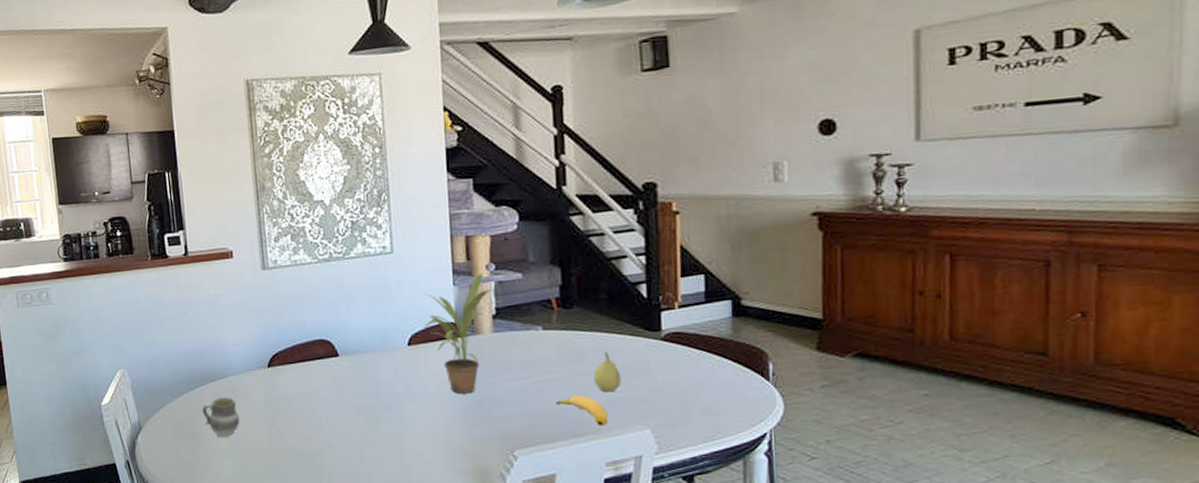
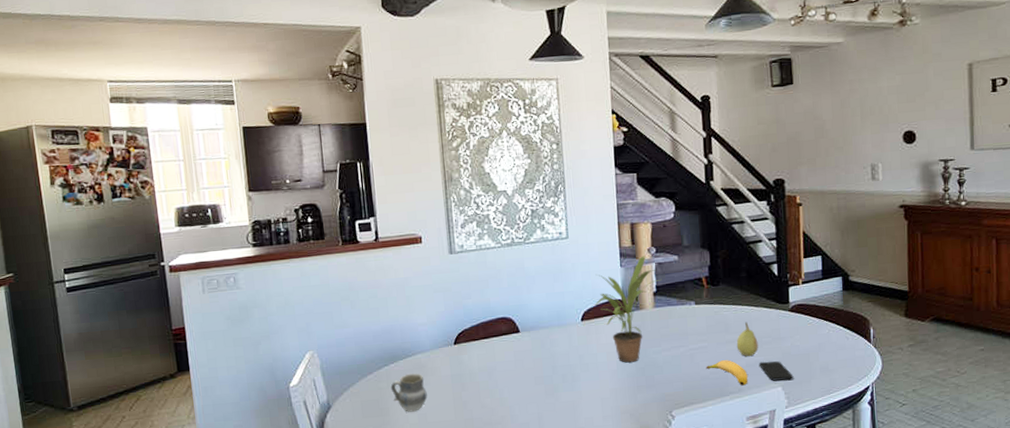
smartphone: none [621,398,666,423] -> present [758,361,794,381]

